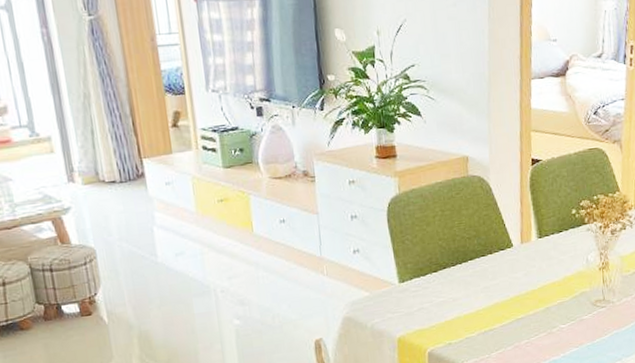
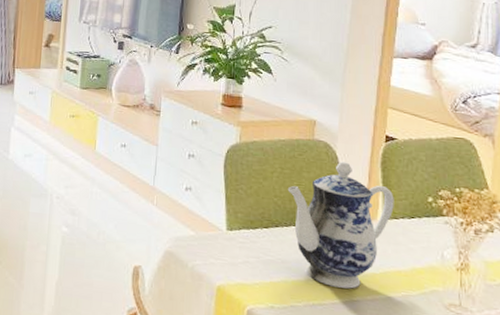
teapot: none [450,192,545,312] -> present [287,161,394,289]

